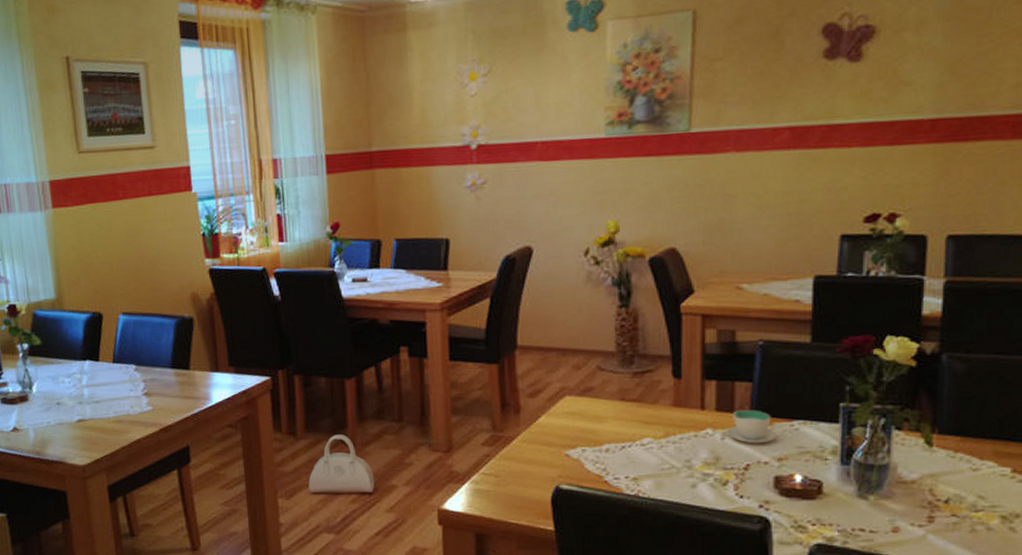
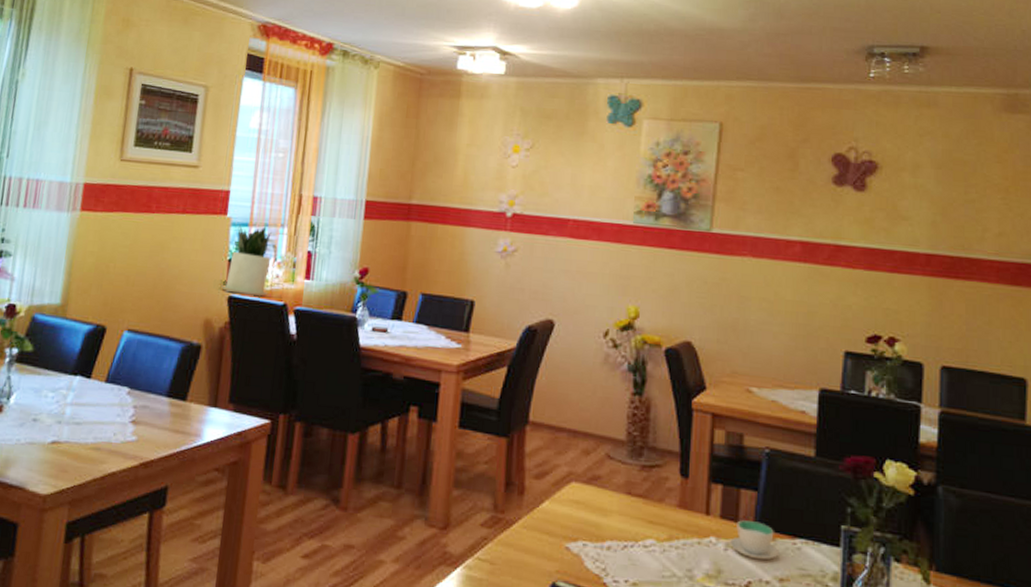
planter: none [200,196,245,266] -> present [221,223,272,297]
handbag: present [308,435,374,494] -> none [289,494,362,566]

